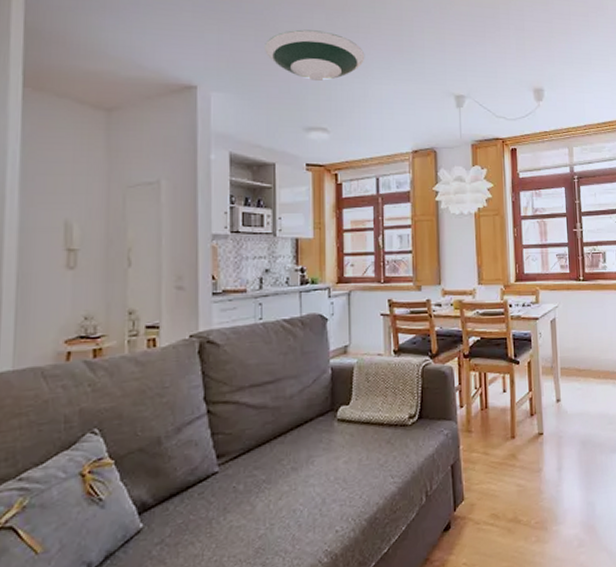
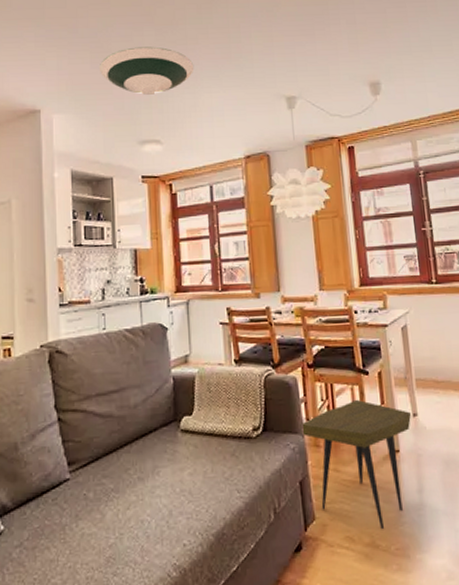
side table: none [454,387,556,506] -> present [300,399,412,530]

